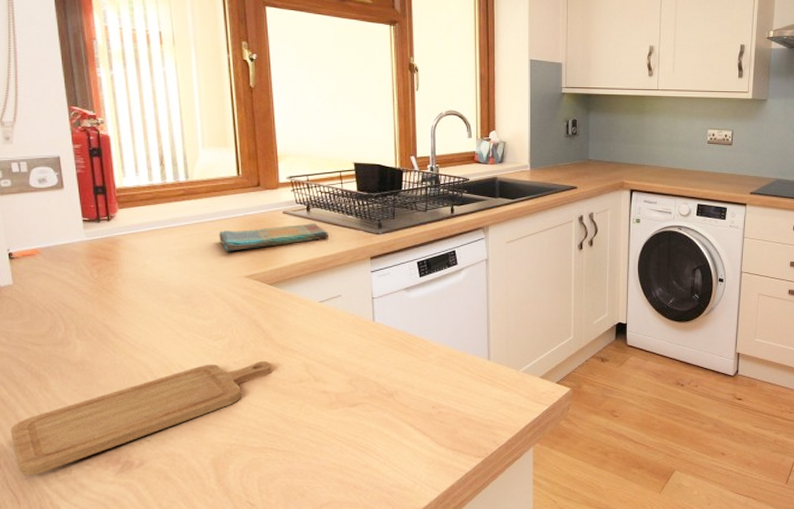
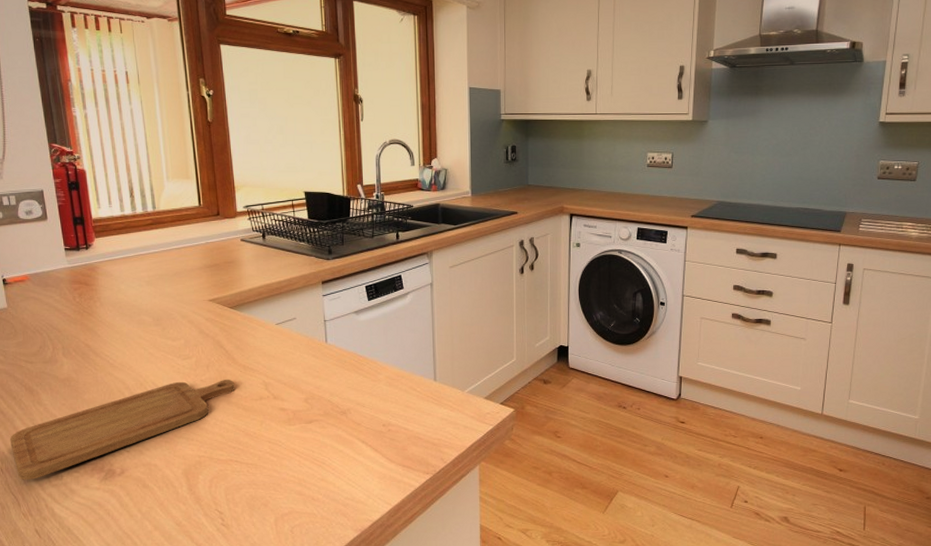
dish towel: present [219,223,328,252] -> none [184,250,283,277]

